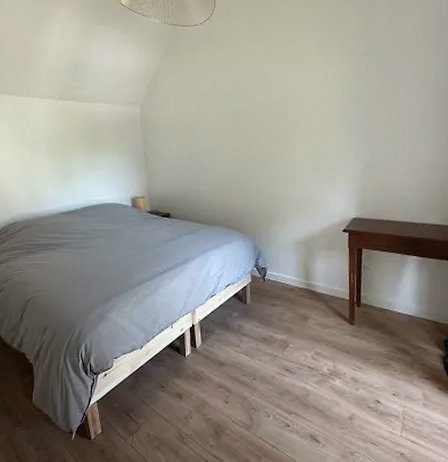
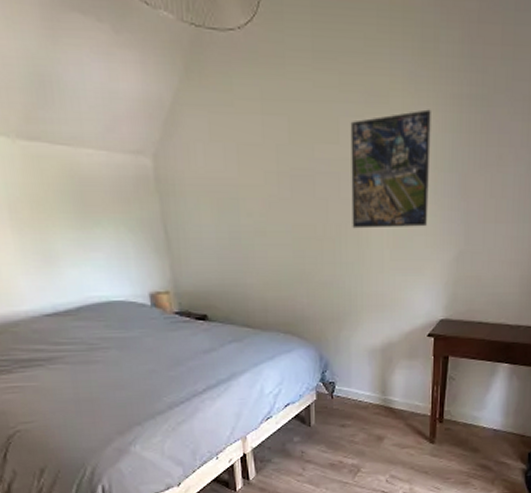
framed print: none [277,64,339,149] -> present [350,109,431,229]

